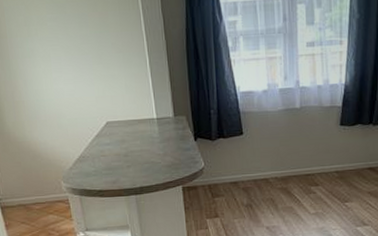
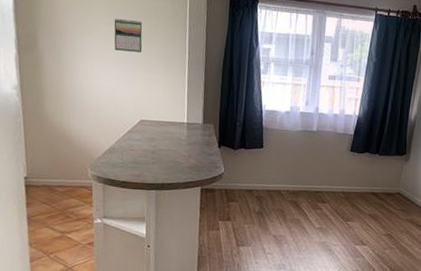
calendar: none [59,10,96,48] -> present [114,18,143,53]

